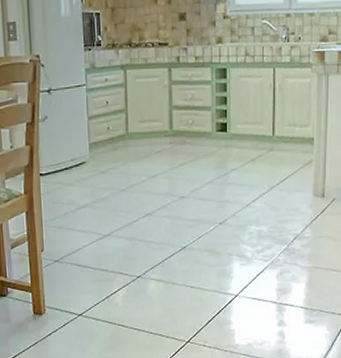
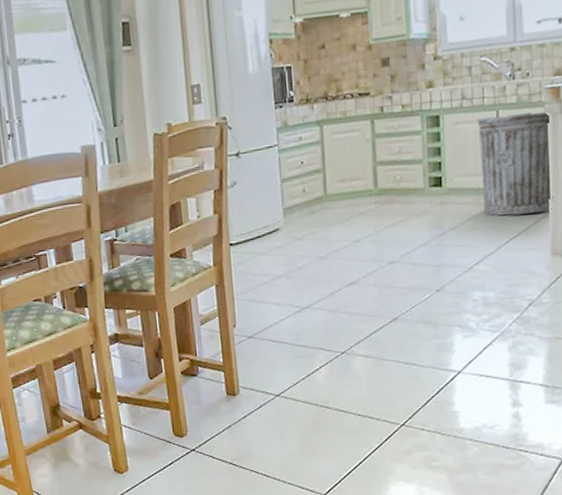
trash can: none [258,71,317,160] -> present [477,110,554,216]

